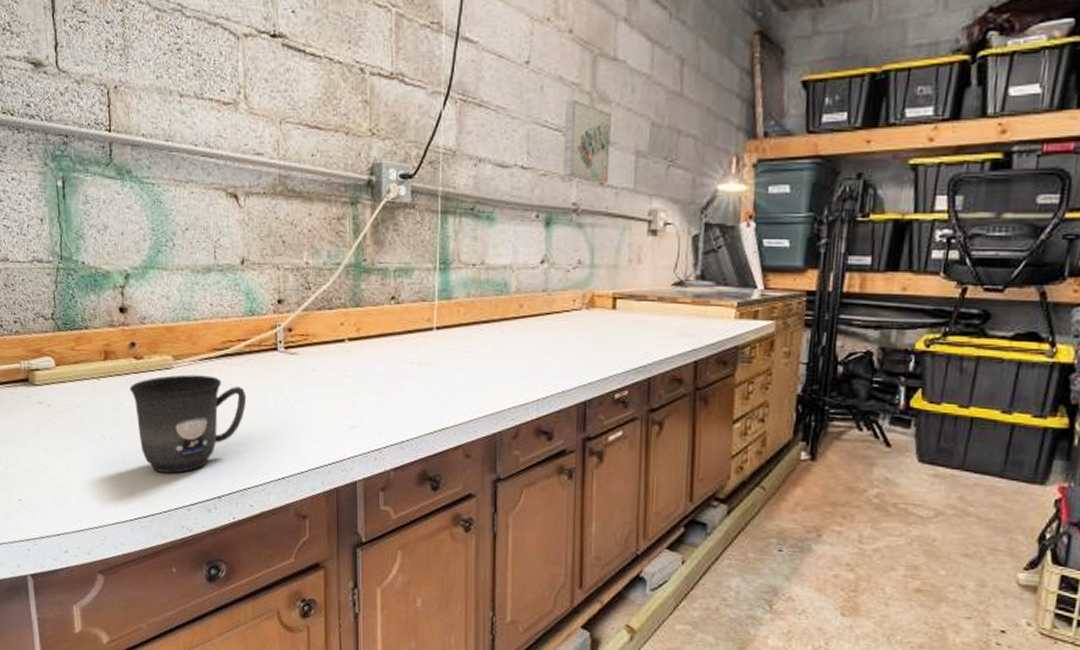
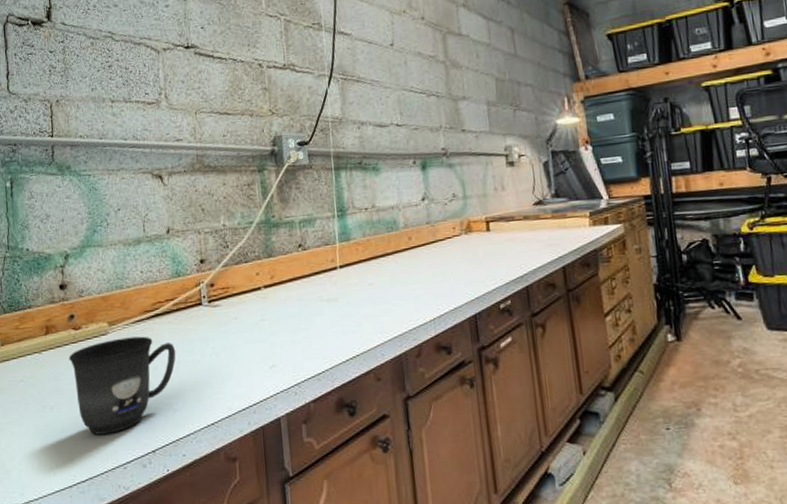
wall art: present [562,100,611,183] -> none [425,68,469,130]

